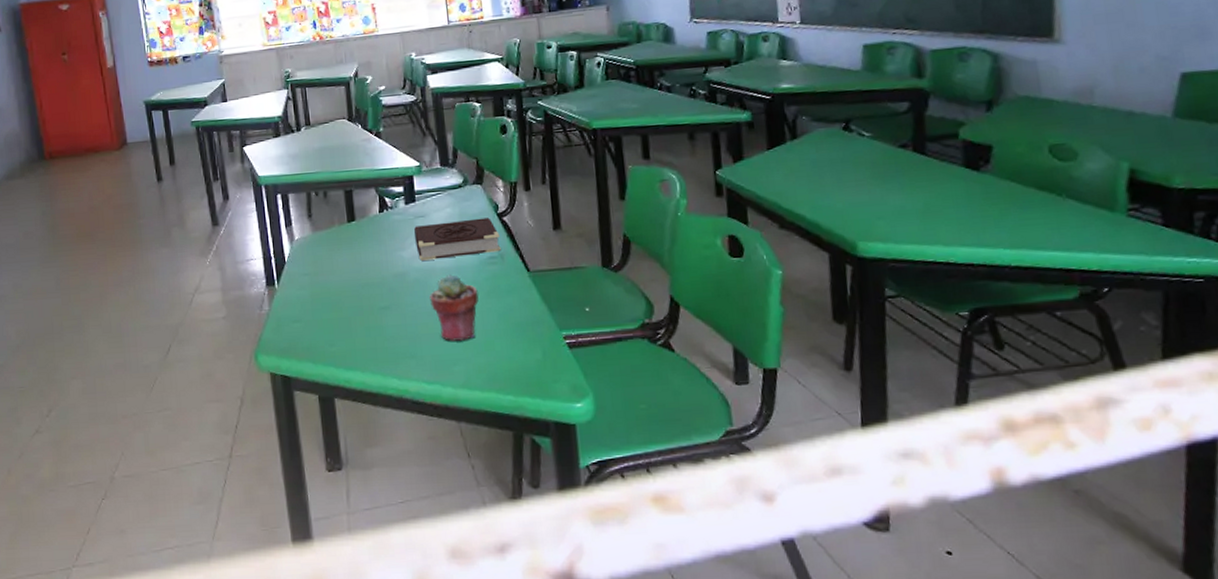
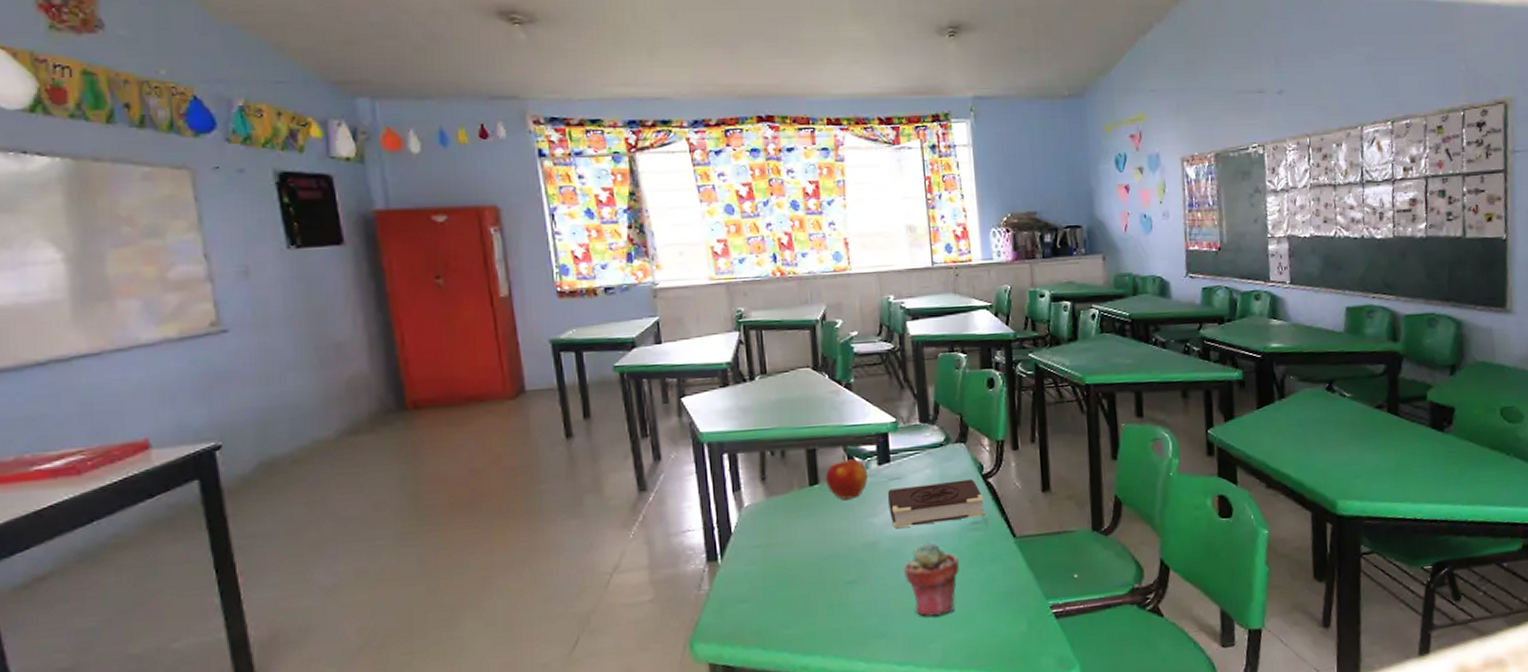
apple: none [360,196,397,235] -> present [825,455,869,500]

